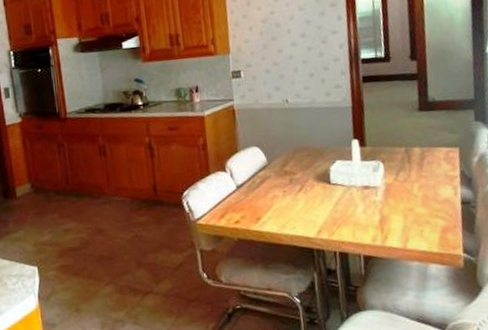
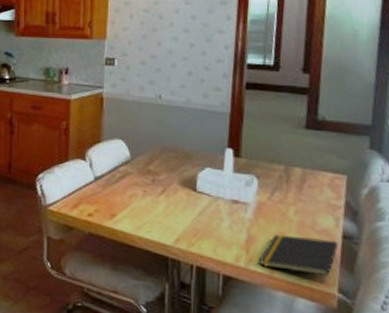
notepad: none [392,207,459,242] -> present [258,234,339,277]

